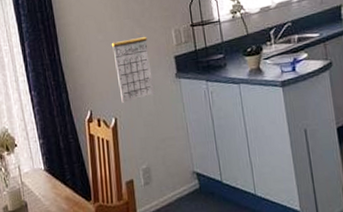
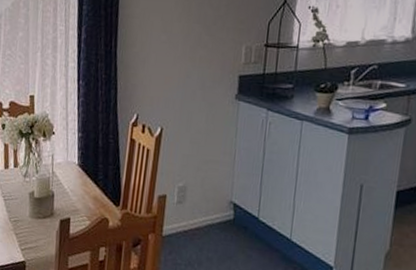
calendar: present [111,33,155,104] -> none [171,41,214,115]

